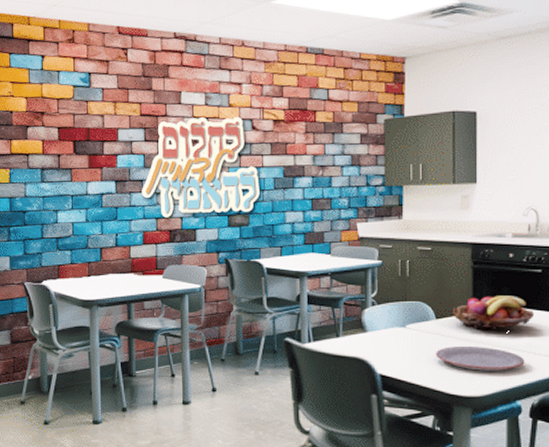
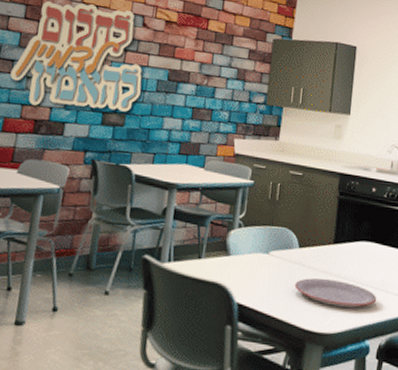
fruit basket: present [452,296,534,331] -> none [315,228,389,266]

